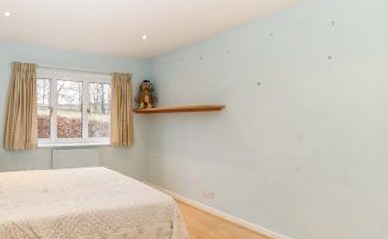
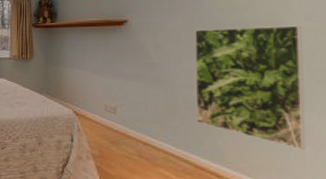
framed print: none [284,111,374,224] -> present [195,25,305,150]

